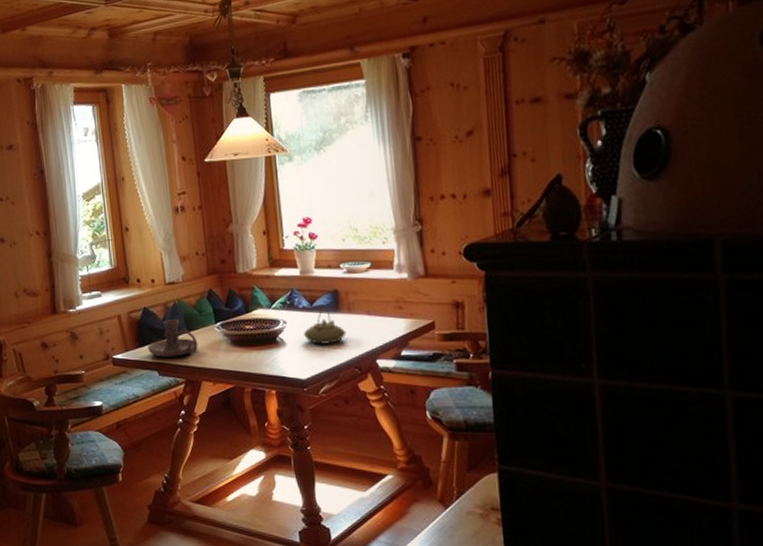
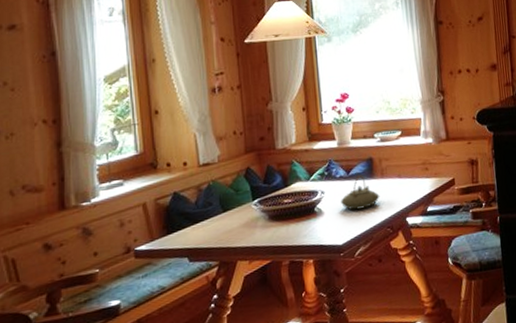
candle holder: present [148,319,198,357] -> none [177,201,234,243]

